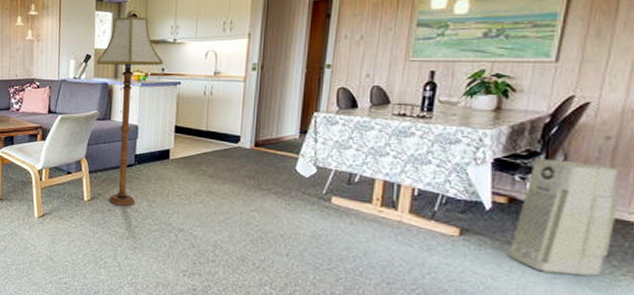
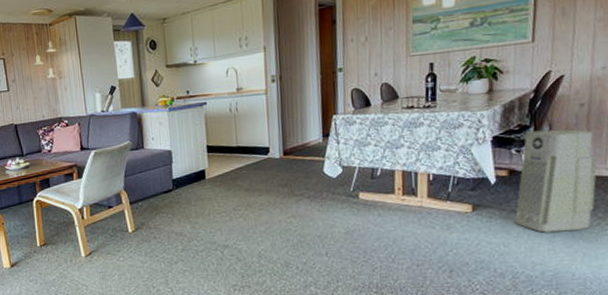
floor lamp: present [96,12,164,206] -> none [122,39,188,232]

